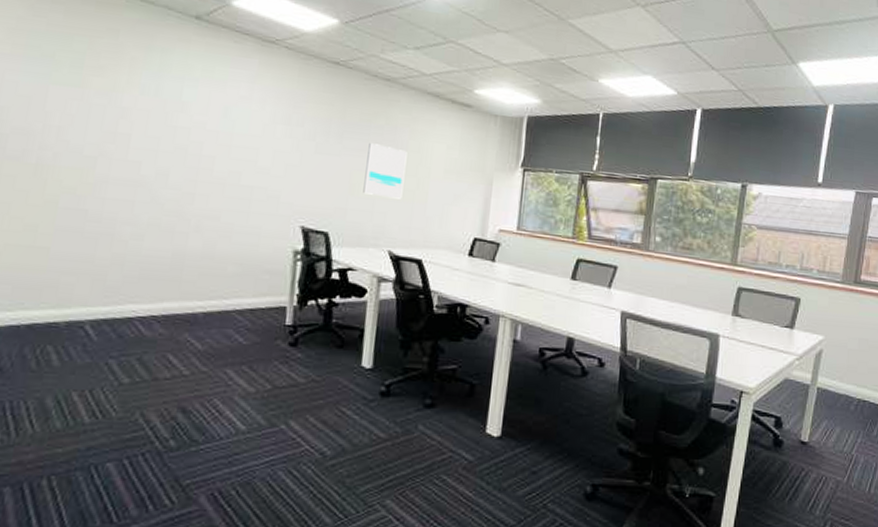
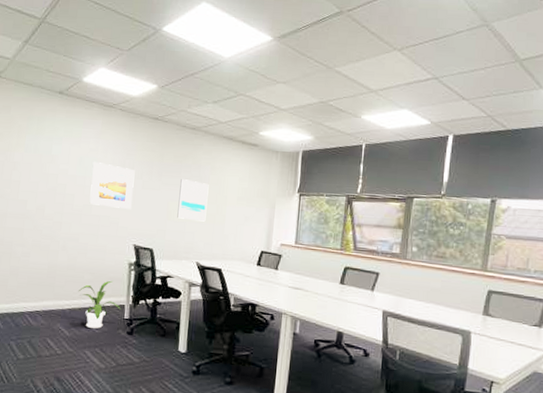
house plant: none [217,274,281,339] -> present [78,280,121,329]
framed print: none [238,113,306,179] -> present [89,161,135,209]

